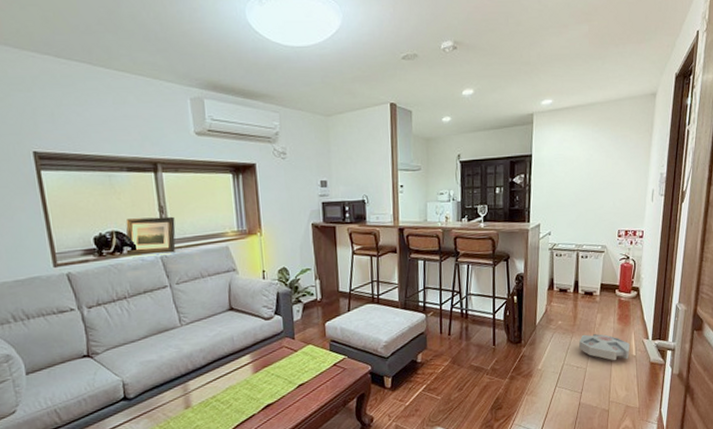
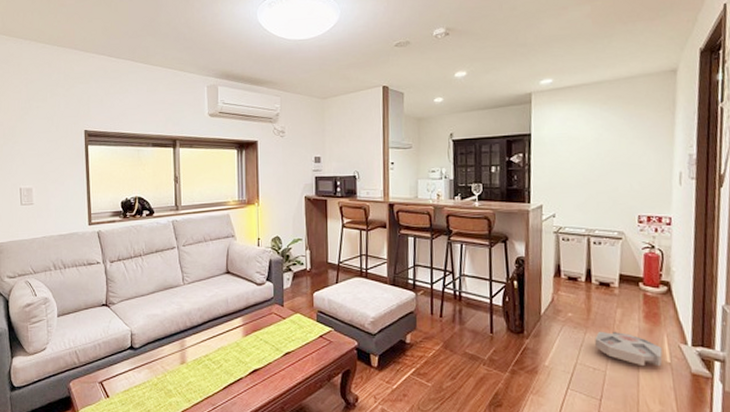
picture frame: present [125,216,176,256] -> none [145,186,186,219]

